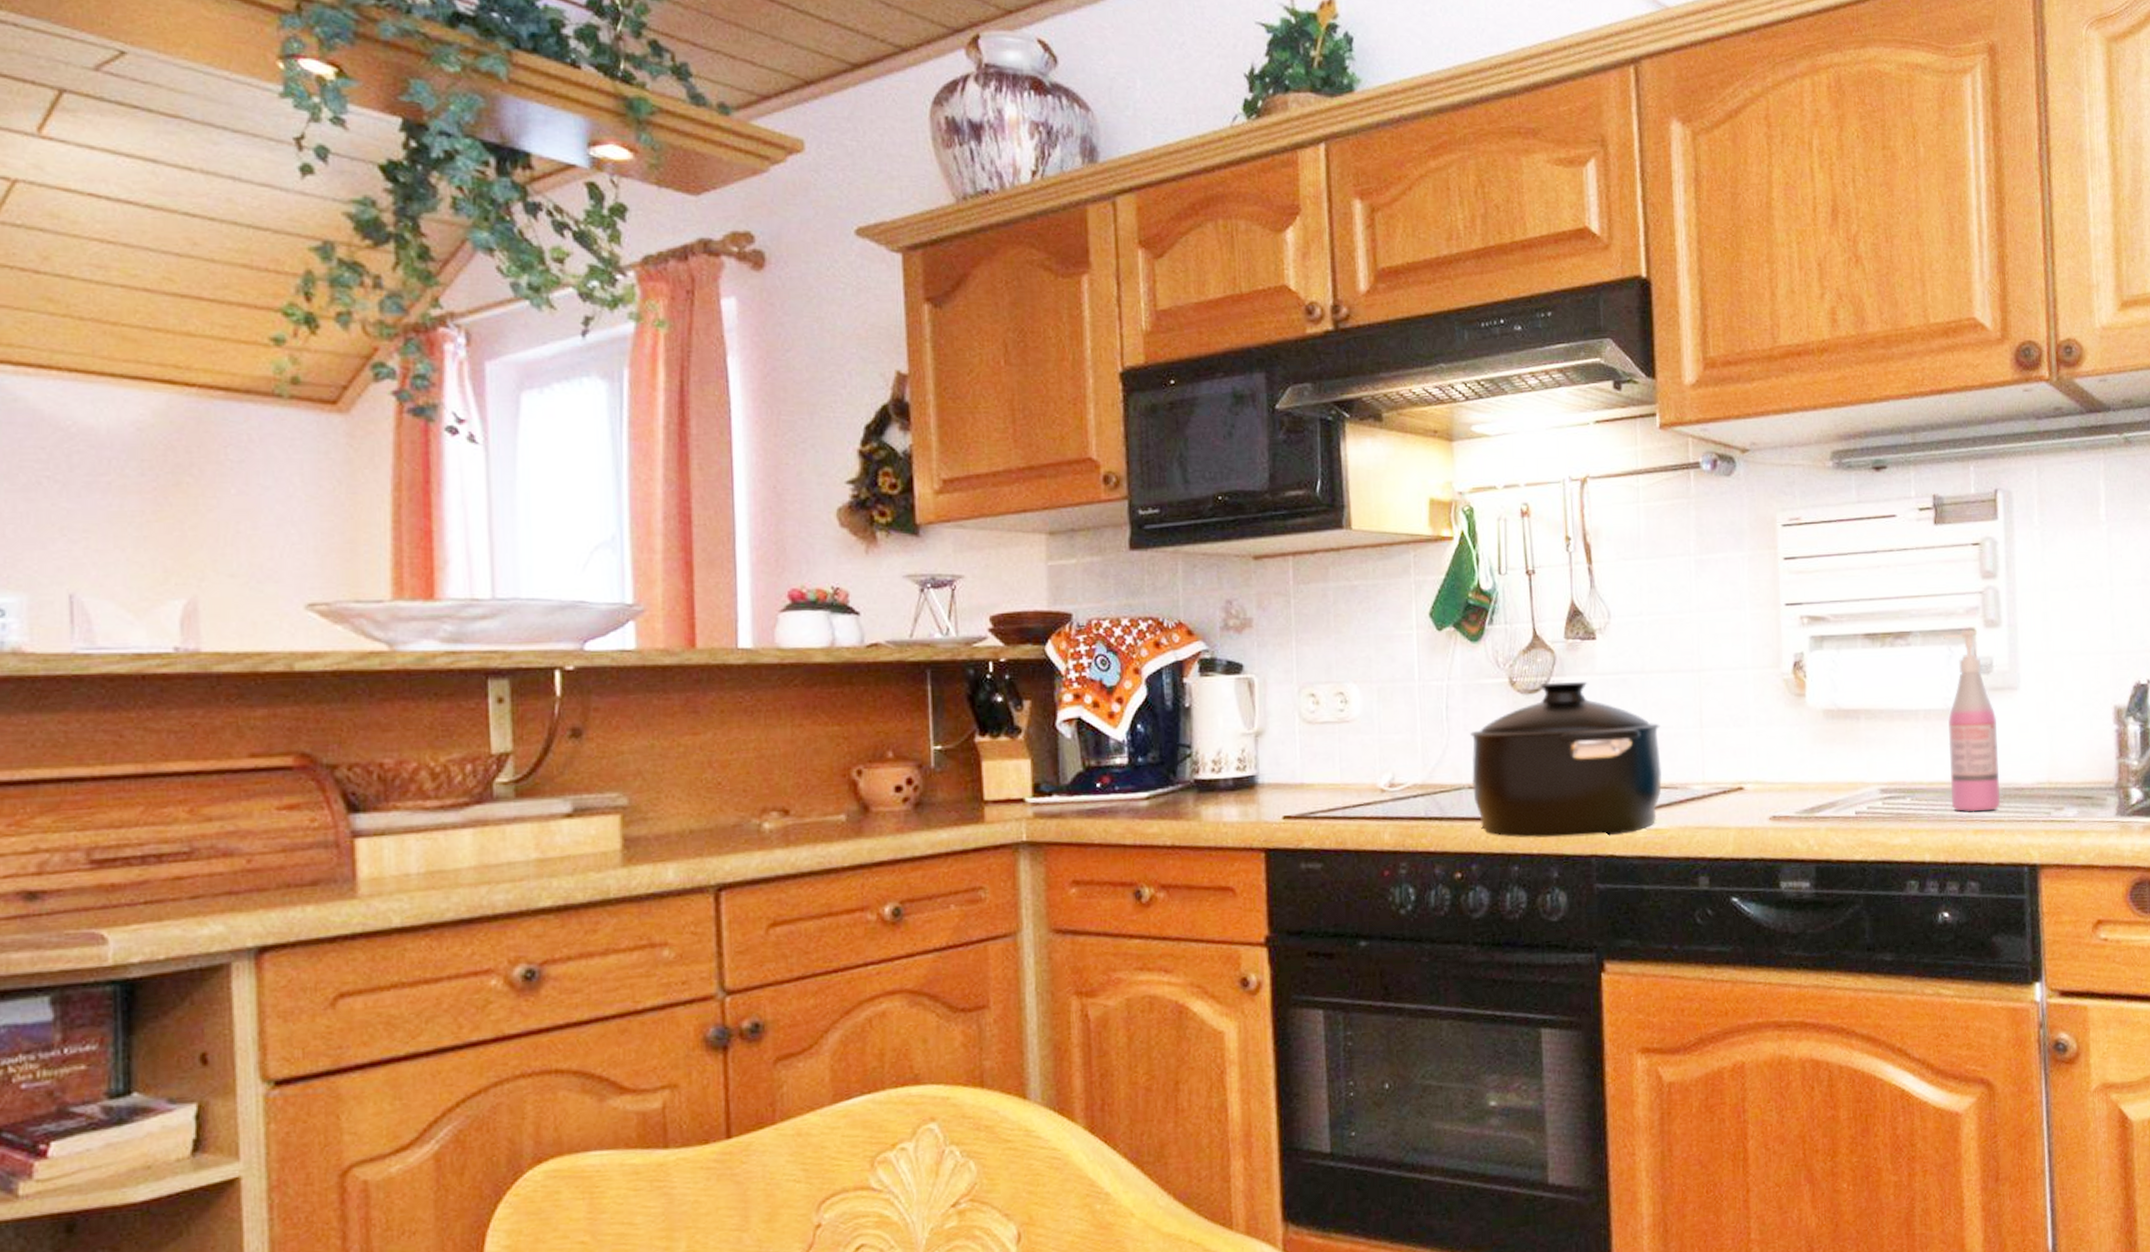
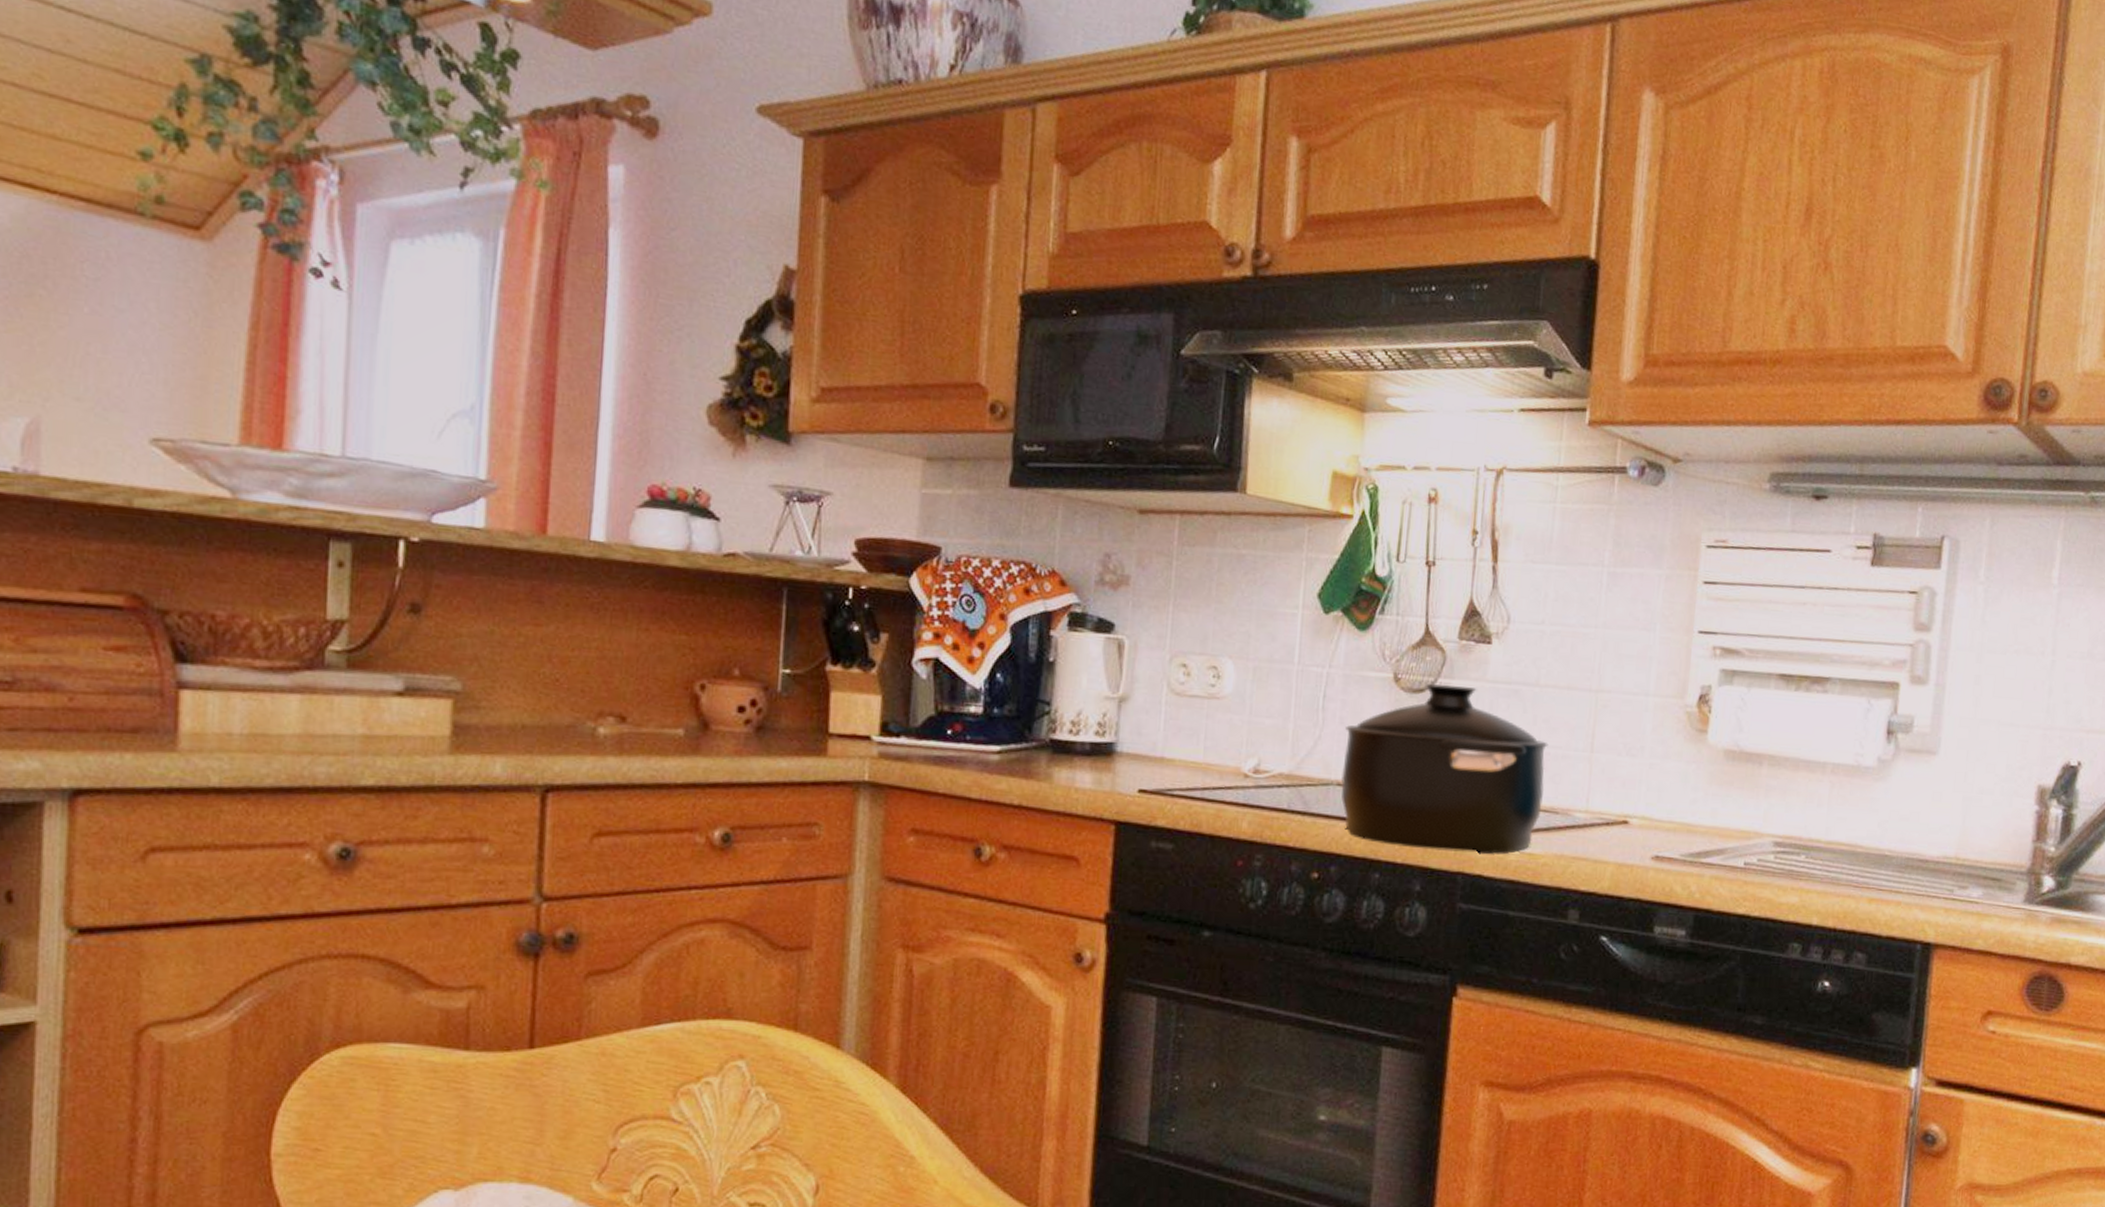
soap dispenser: present [1942,630,2001,812] -> none [1848,684,1910,881]

